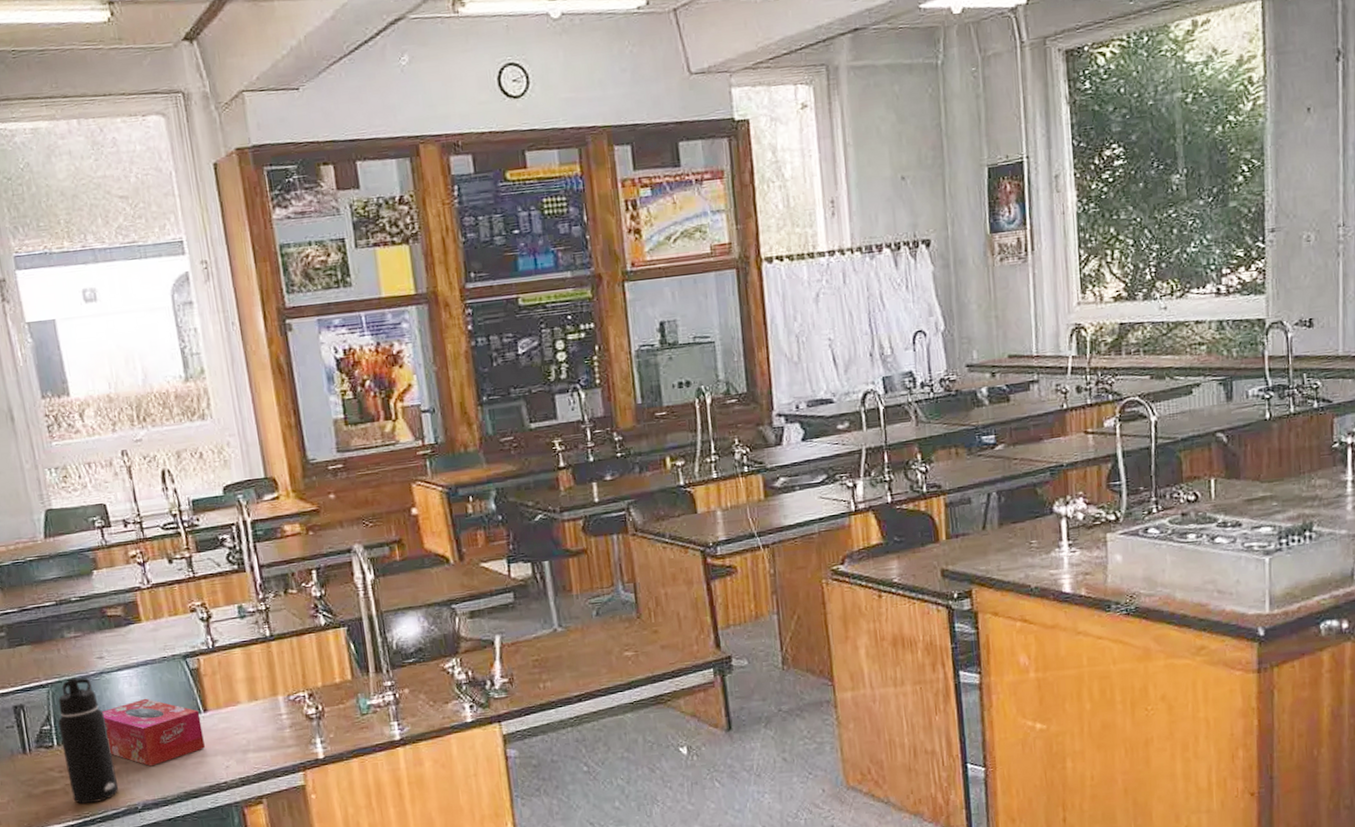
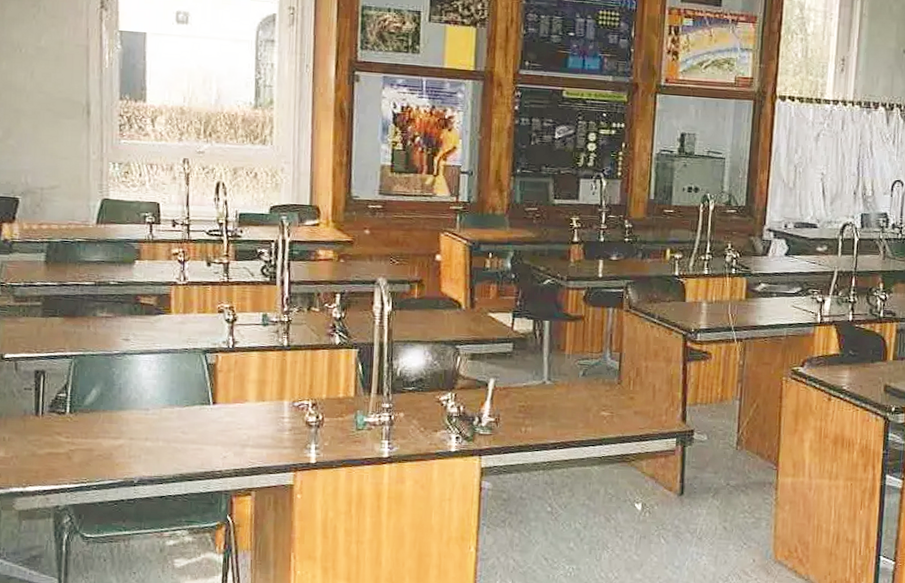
water bottle: present [58,677,118,804] -> none [74,353,120,471]
tissue box: present [102,698,205,767] -> none [117,383,209,446]

